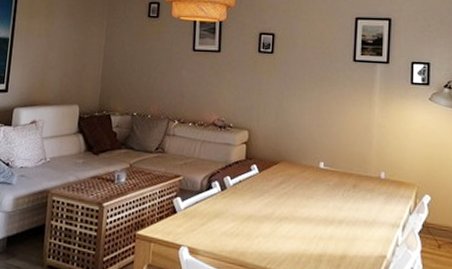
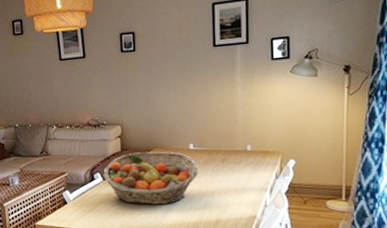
fruit basket: none [222,163,327,229] -> present [103,151,199,205]

